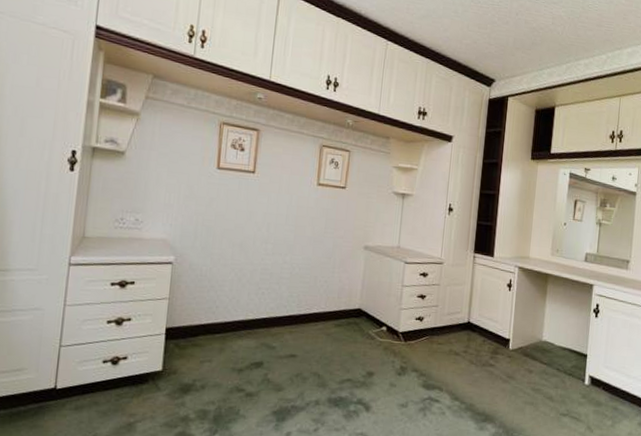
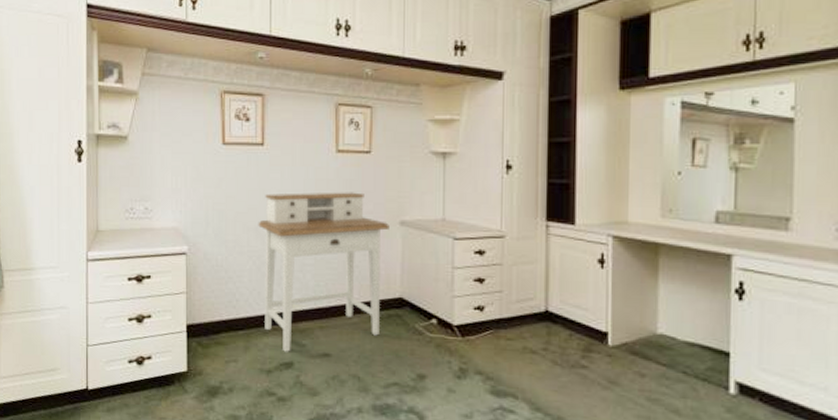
desk: none [240,215,356,353] -> present [258,192,389,352]

